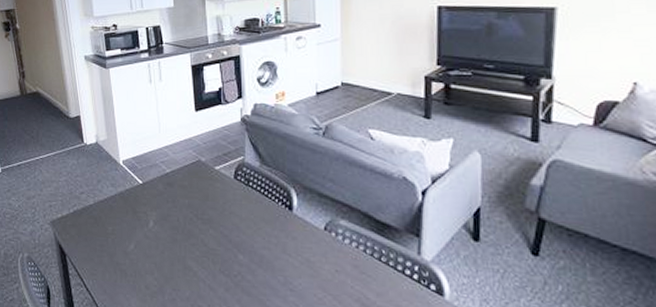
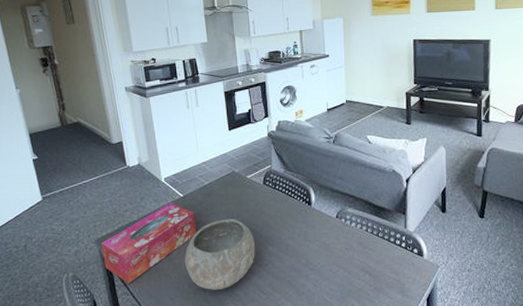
tissue box: none [56,190,155,275] -> present [101,203,196,284]
bowl: none [141,214,222,298] -> present [184,218,255,291]

